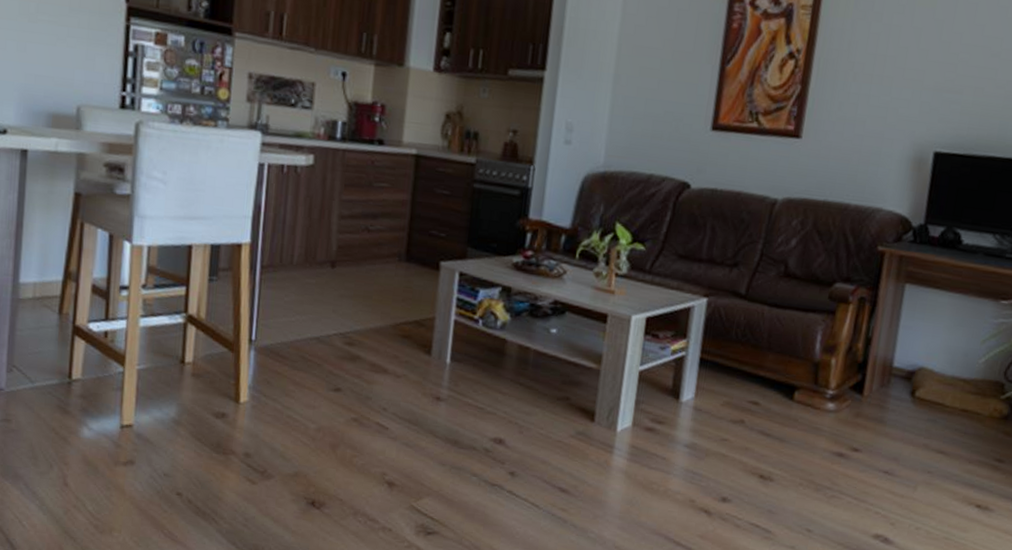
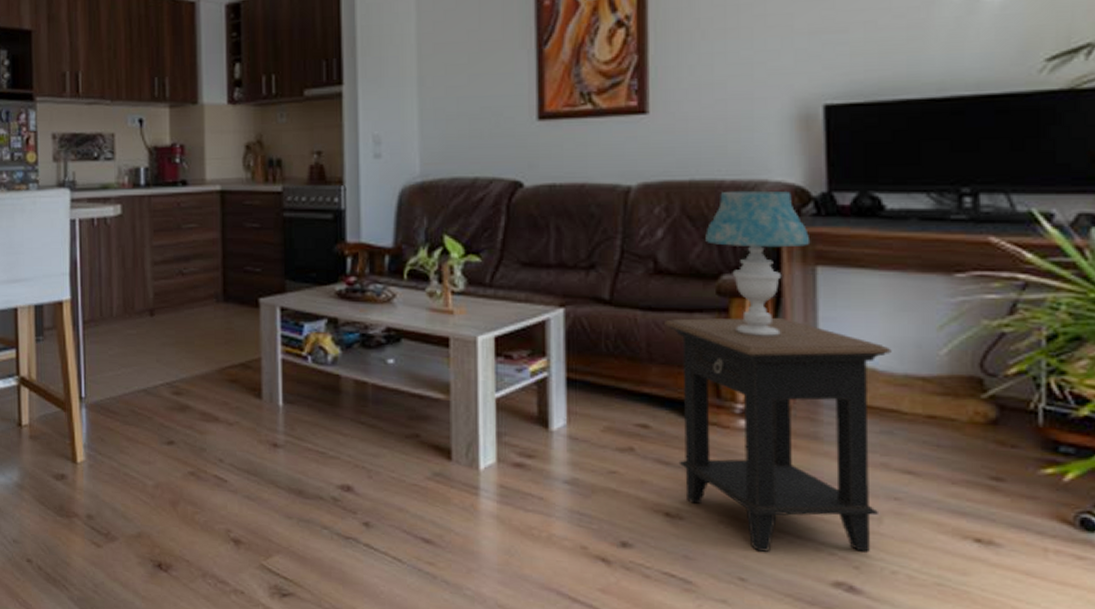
side table: none [777,316,947,512] -> present [664,317,892,552]
table lamp: none [827,214,905,338] -> present [705,190,811,337]

